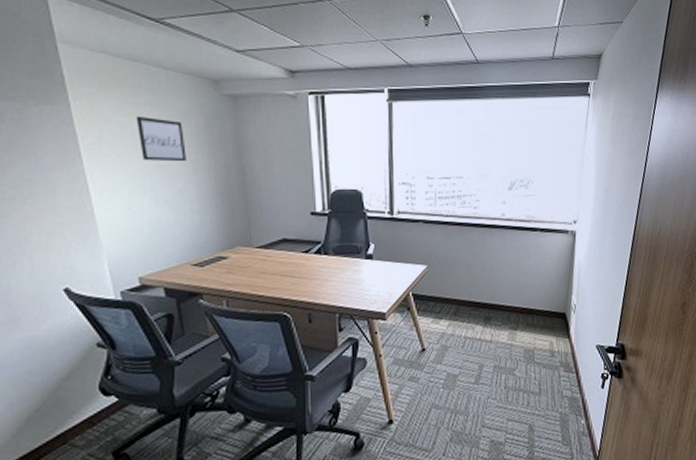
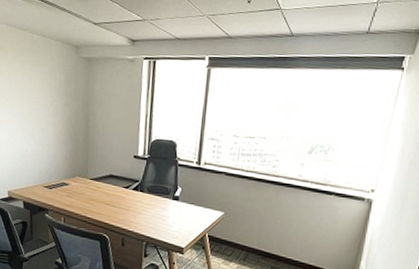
wall art: present [136,115,186,162] -> none [20,71,51,108]

